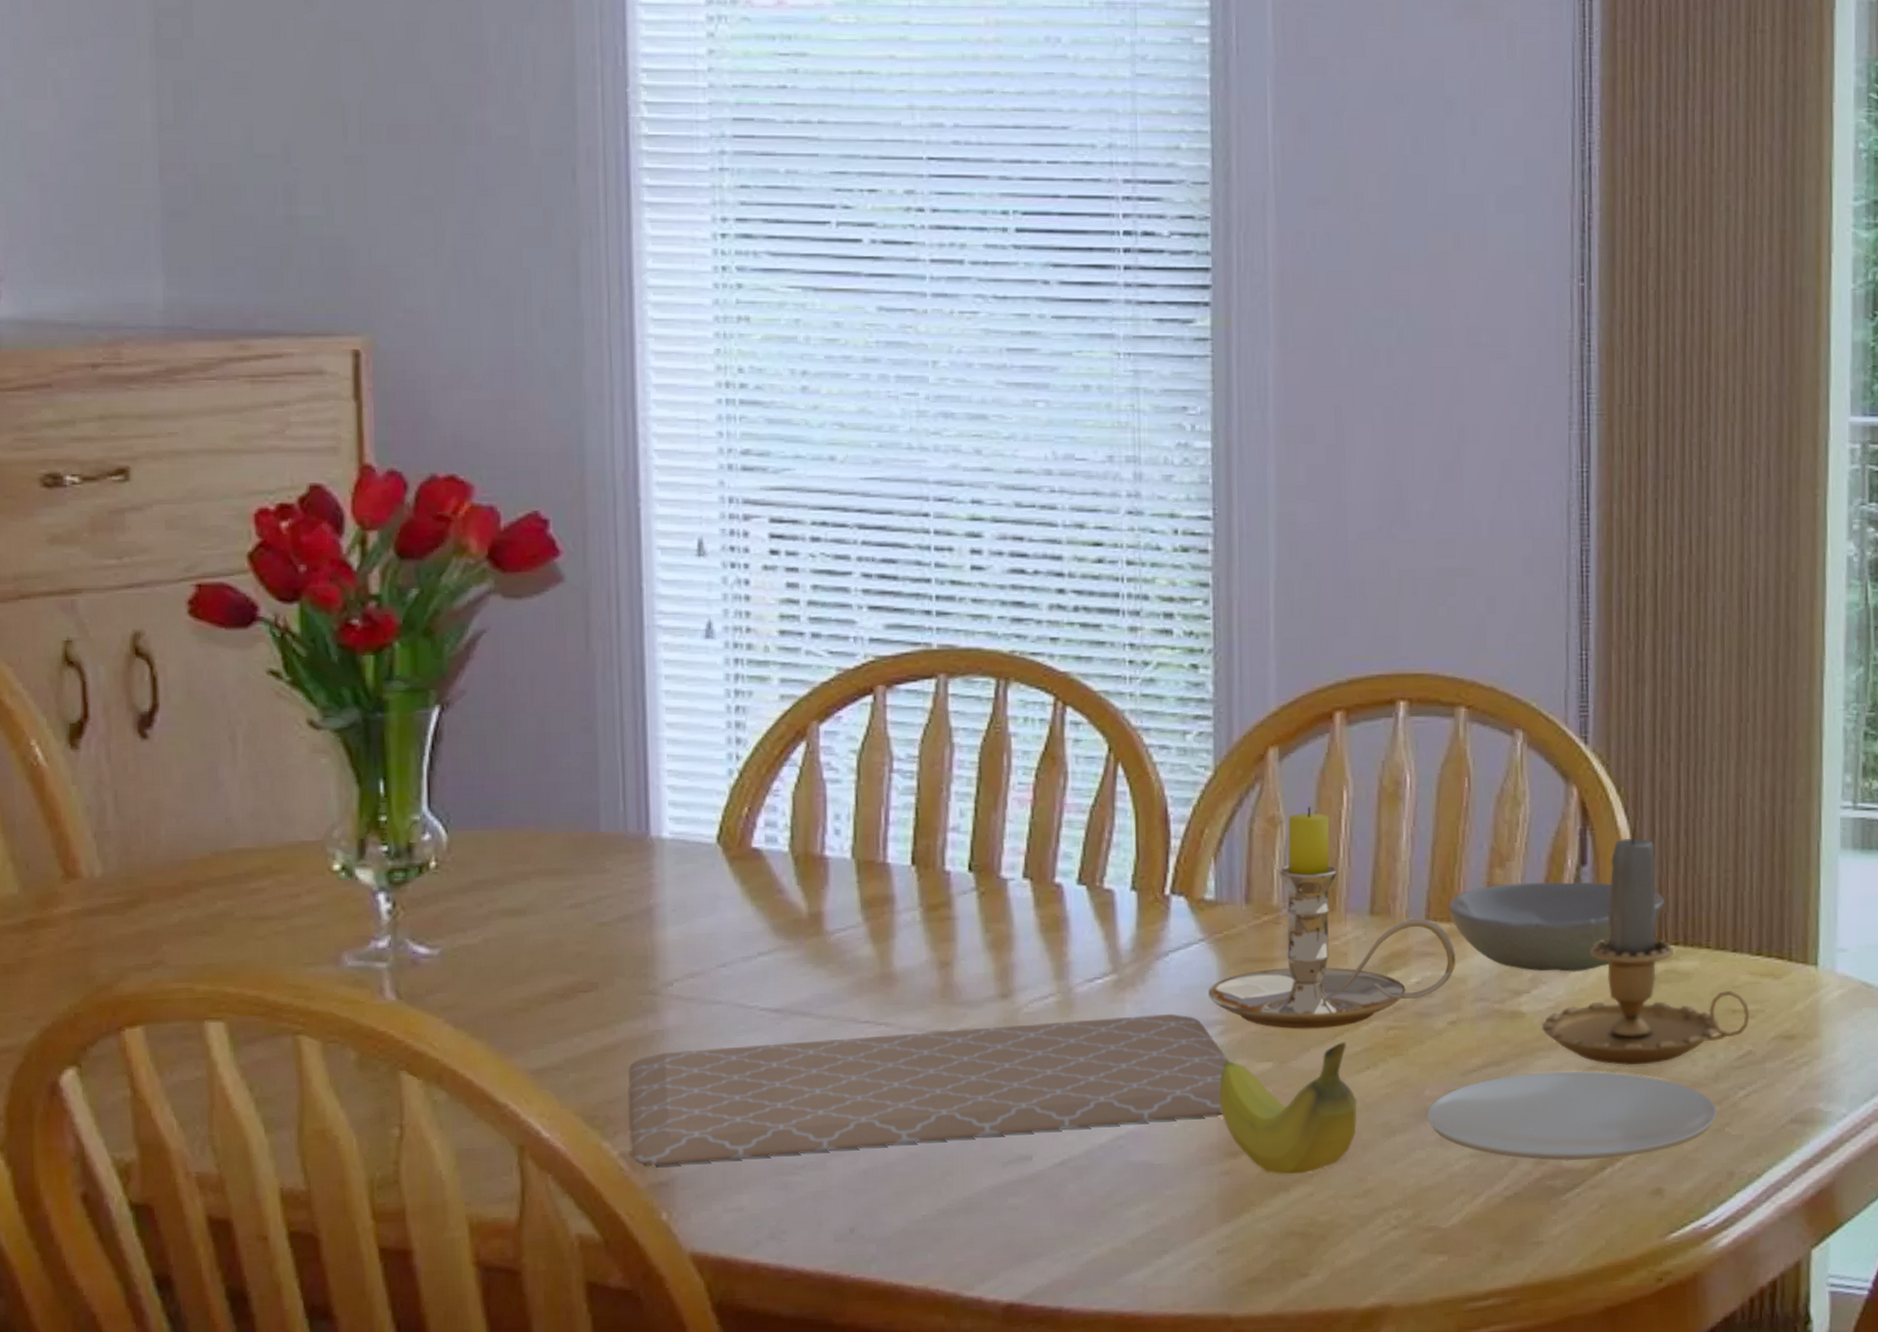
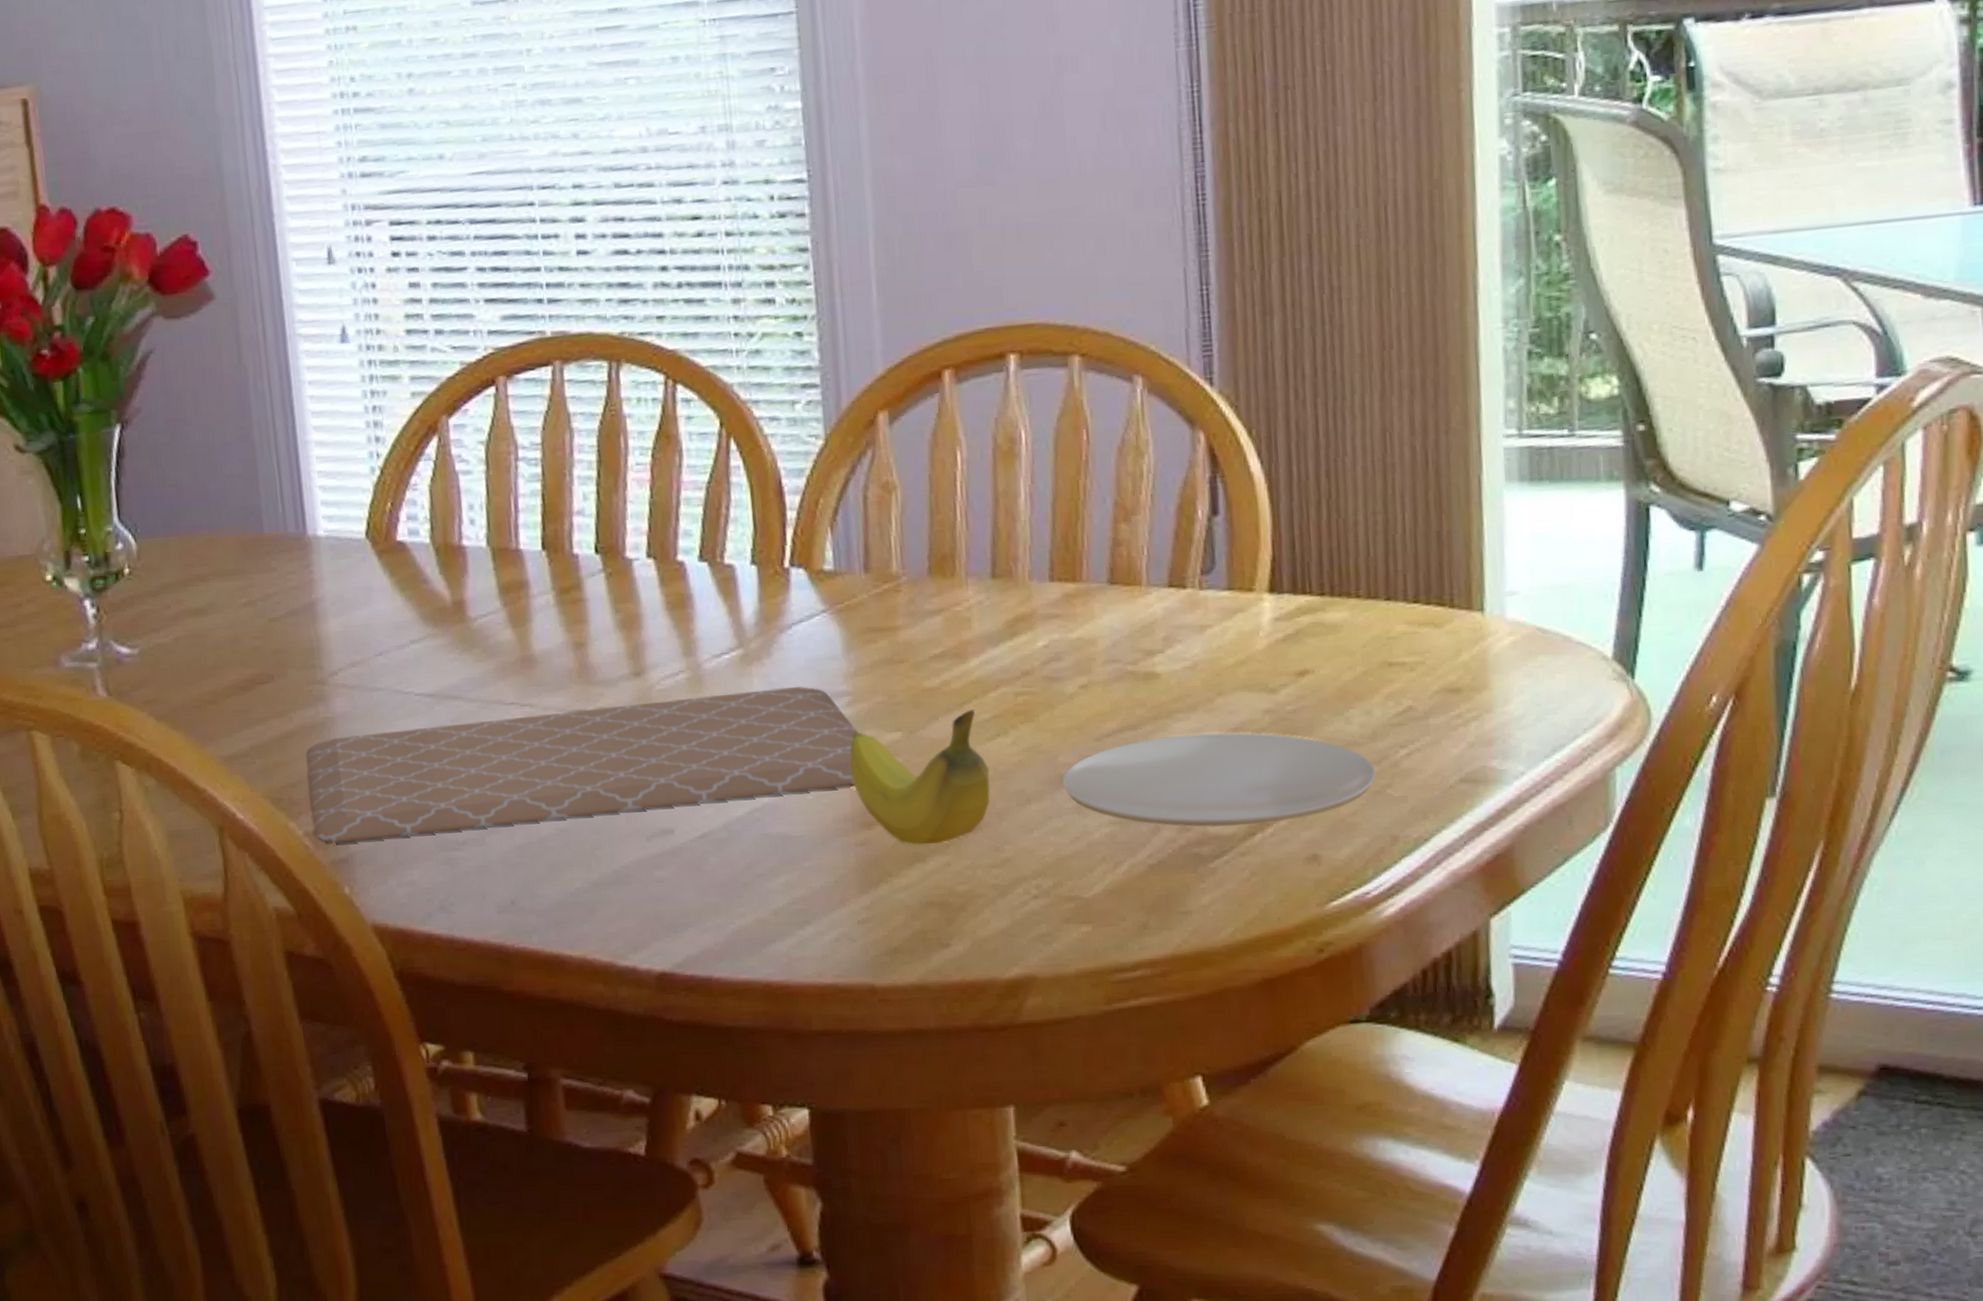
candlestick: present [1208,807,1456,1029] -> none [833,470,1084,698]
bowl: present [1448,881,1664,972] -> none [1072,532,1307,629]
candlestick: present [1541,828,1750,1066] -> none [1178,472,1409,726]

